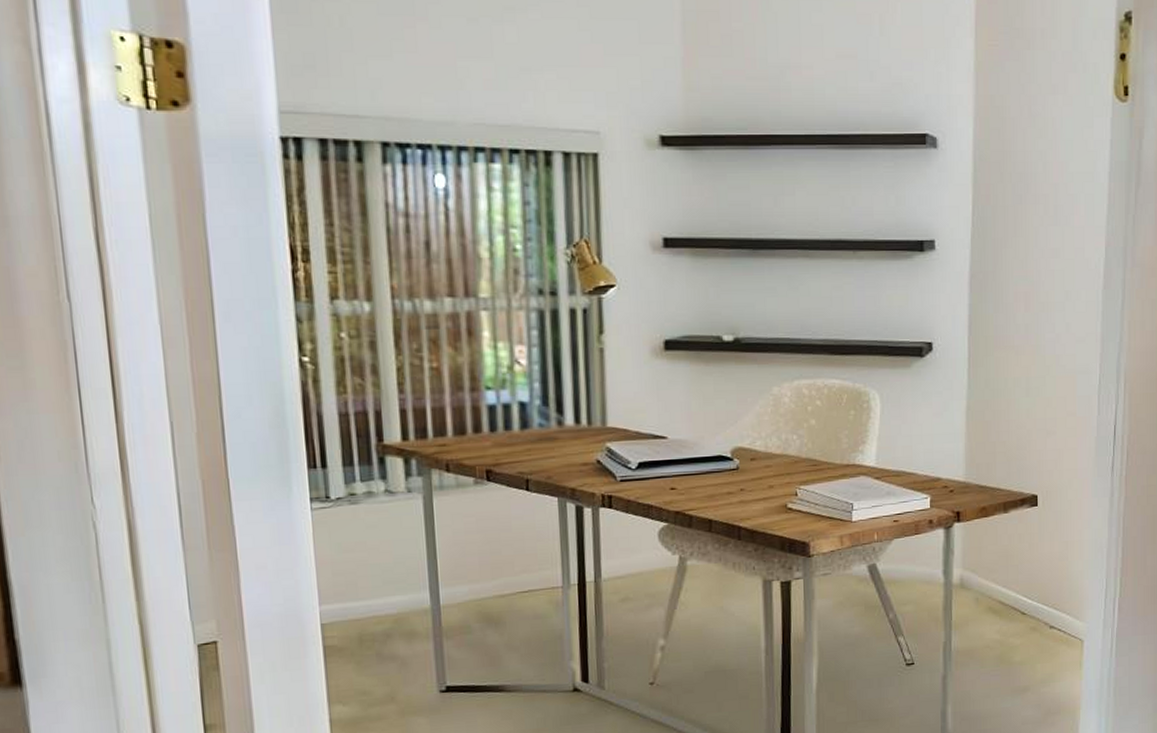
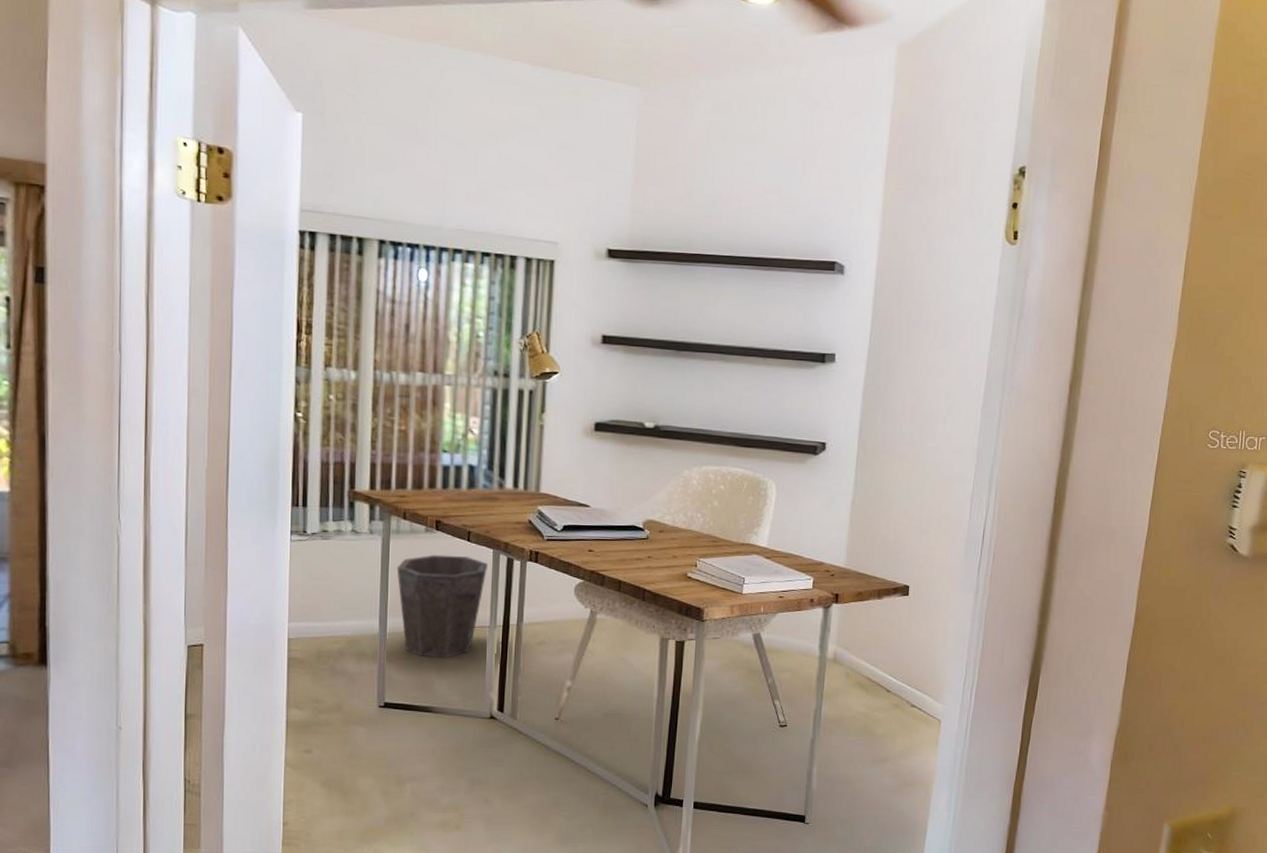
waste bin: none [444,508,554,629] -> present [396,554,489,658]

